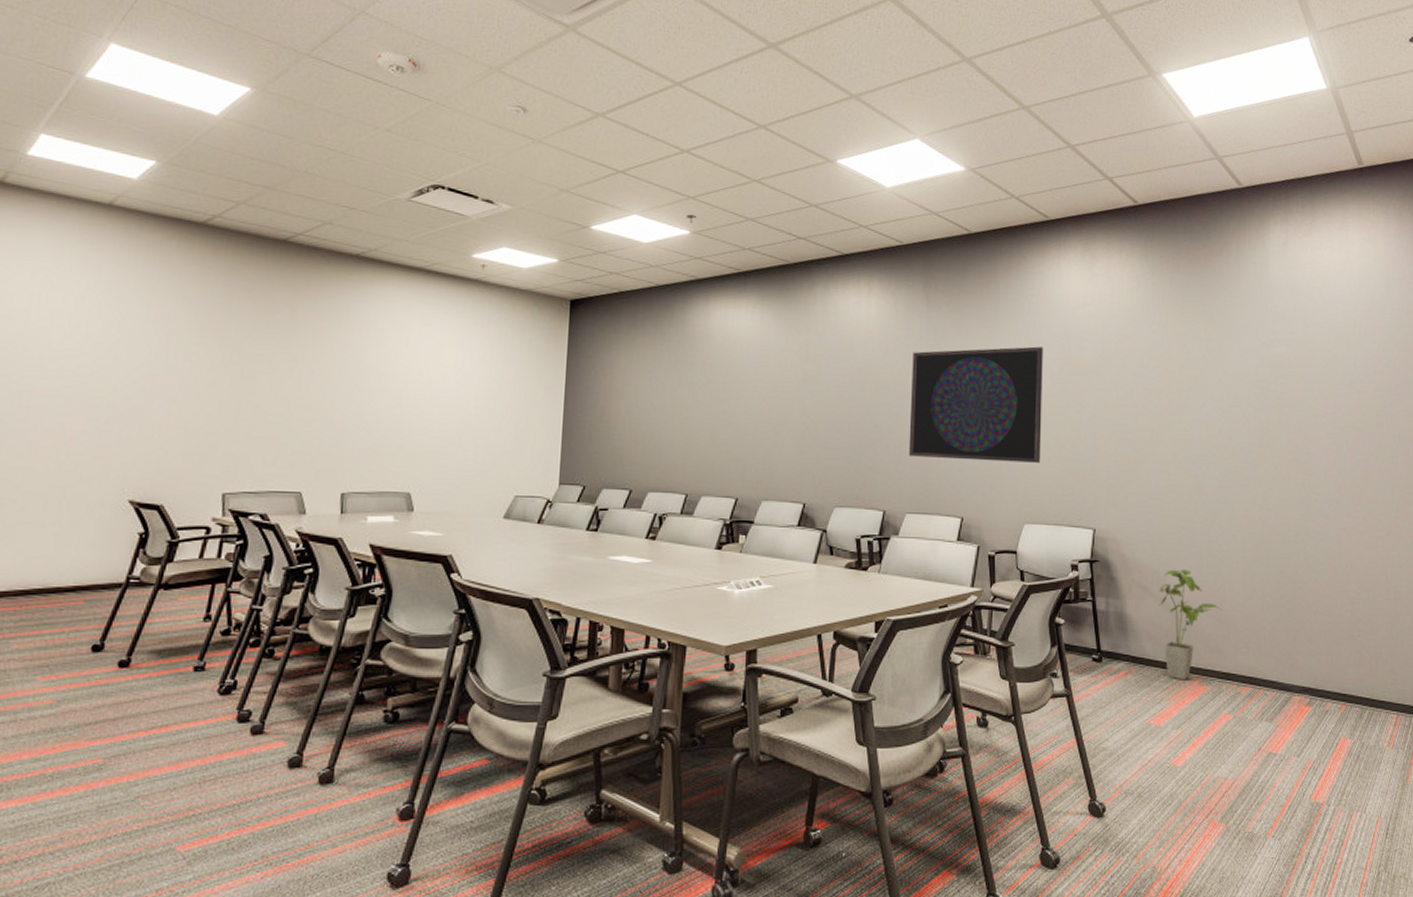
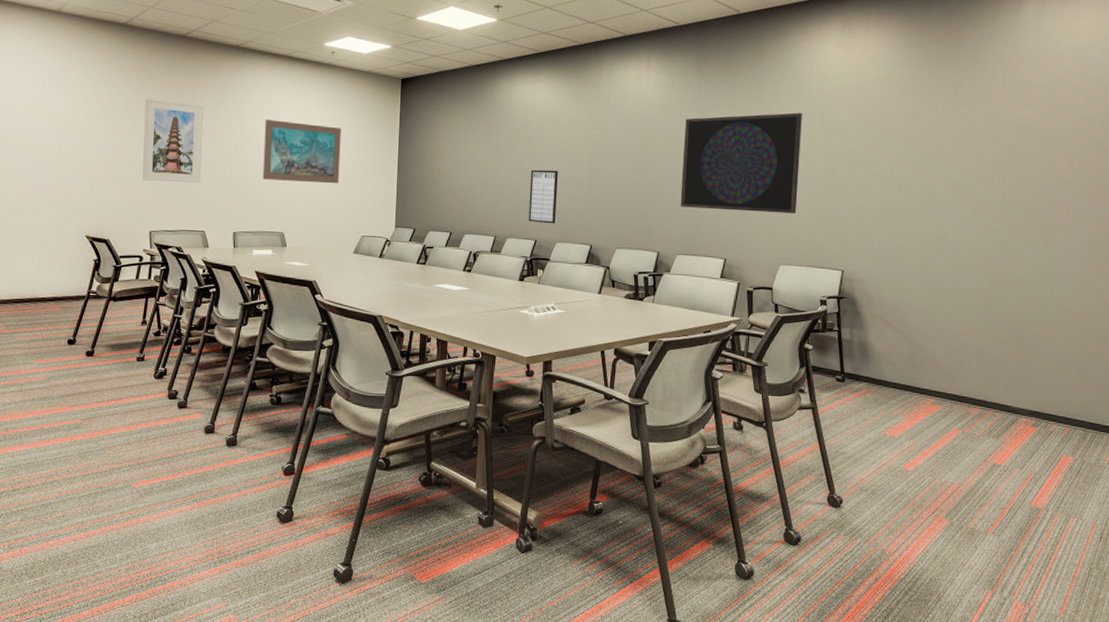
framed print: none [217,319,308,429] -> present [143,98,204,183]
wall art: none [384,348,492,430] -> present [263,120,341,184]
writing board: none [727,411,764,478] -> present [528,169,558,224]
house plant: present [1159,569,1223,681] -> none [899,306,958,400]

